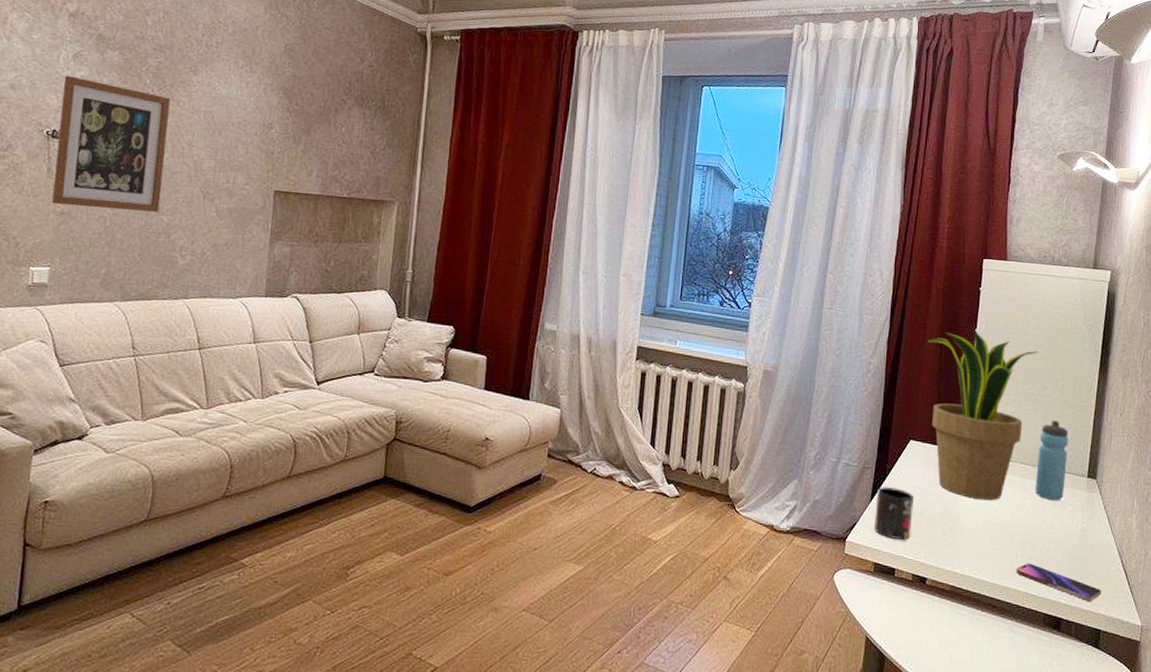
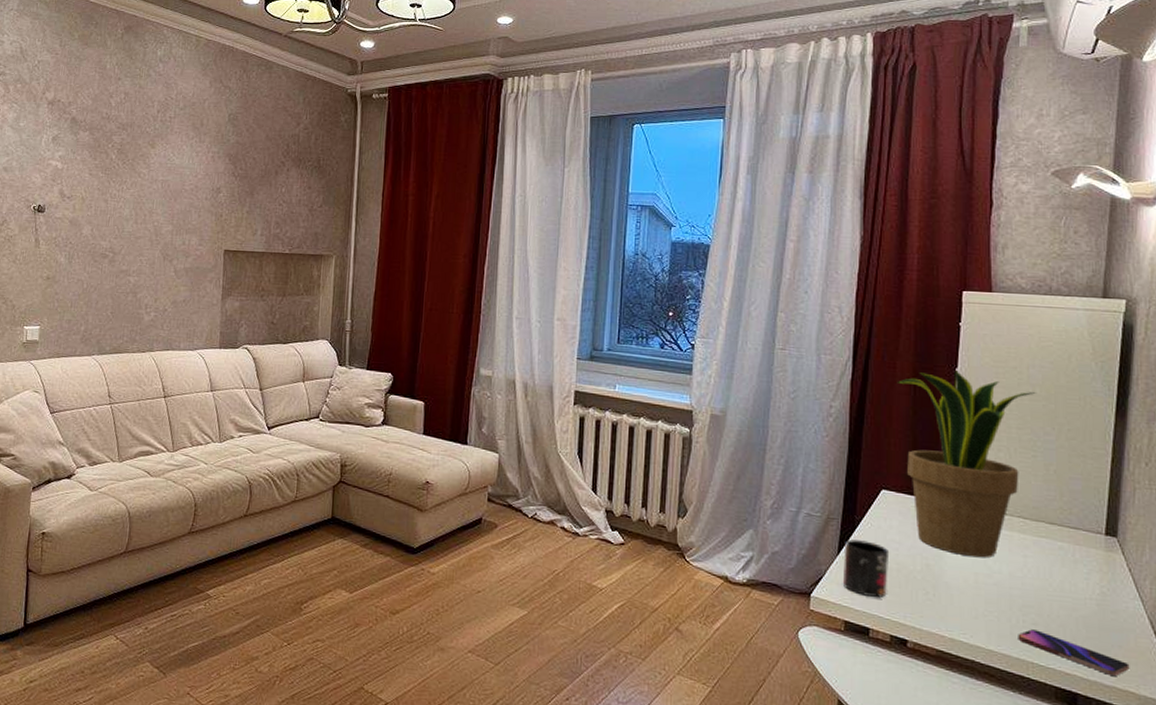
wall art: present [51,75,171,212] -> none [39,156,133,274]
water bottle: present [1035,420,1068,501] -> none [1038,469,1079,561]

